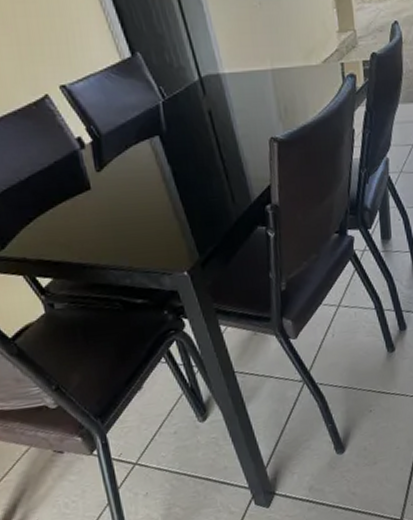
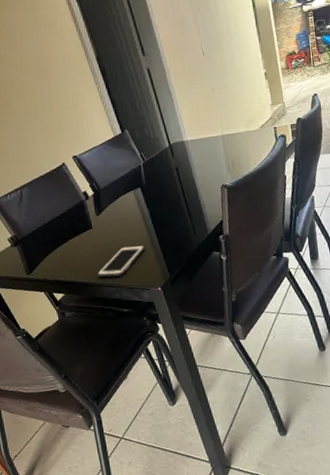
cell phone: none [99,214,166,257] -> present [97,245,145,278]

